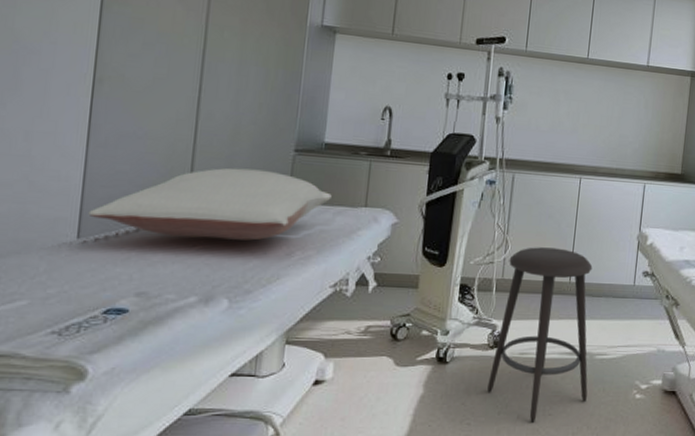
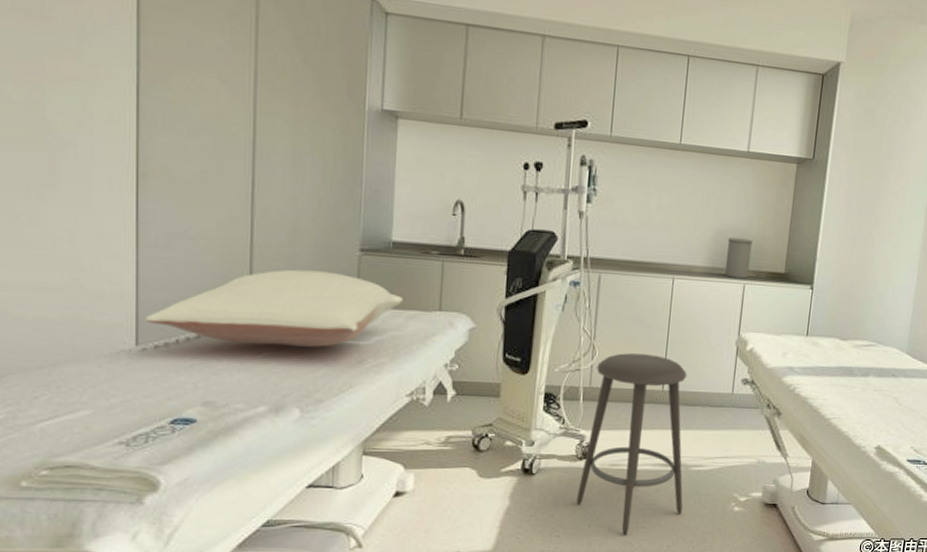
canister: none [626,141,652,179] -> present [724,237,753,279]

